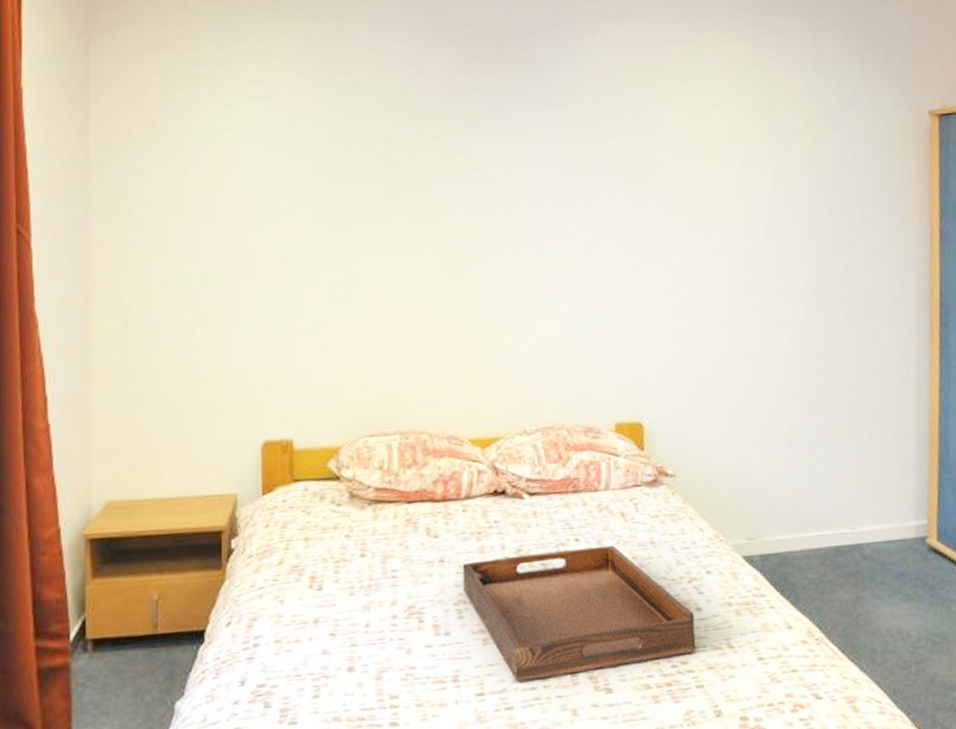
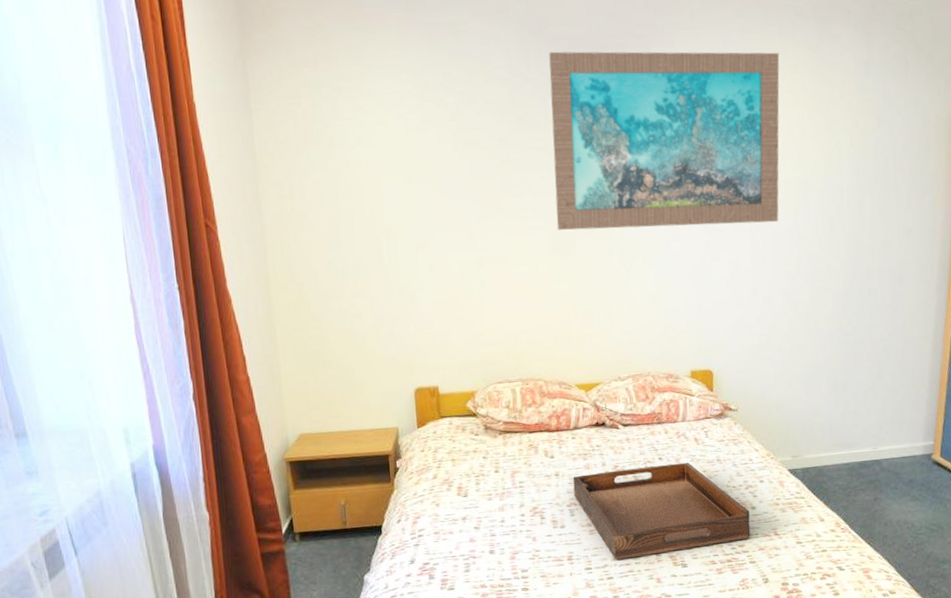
wall art: none [447,39,721,246] -> present [549,51,780,230]

